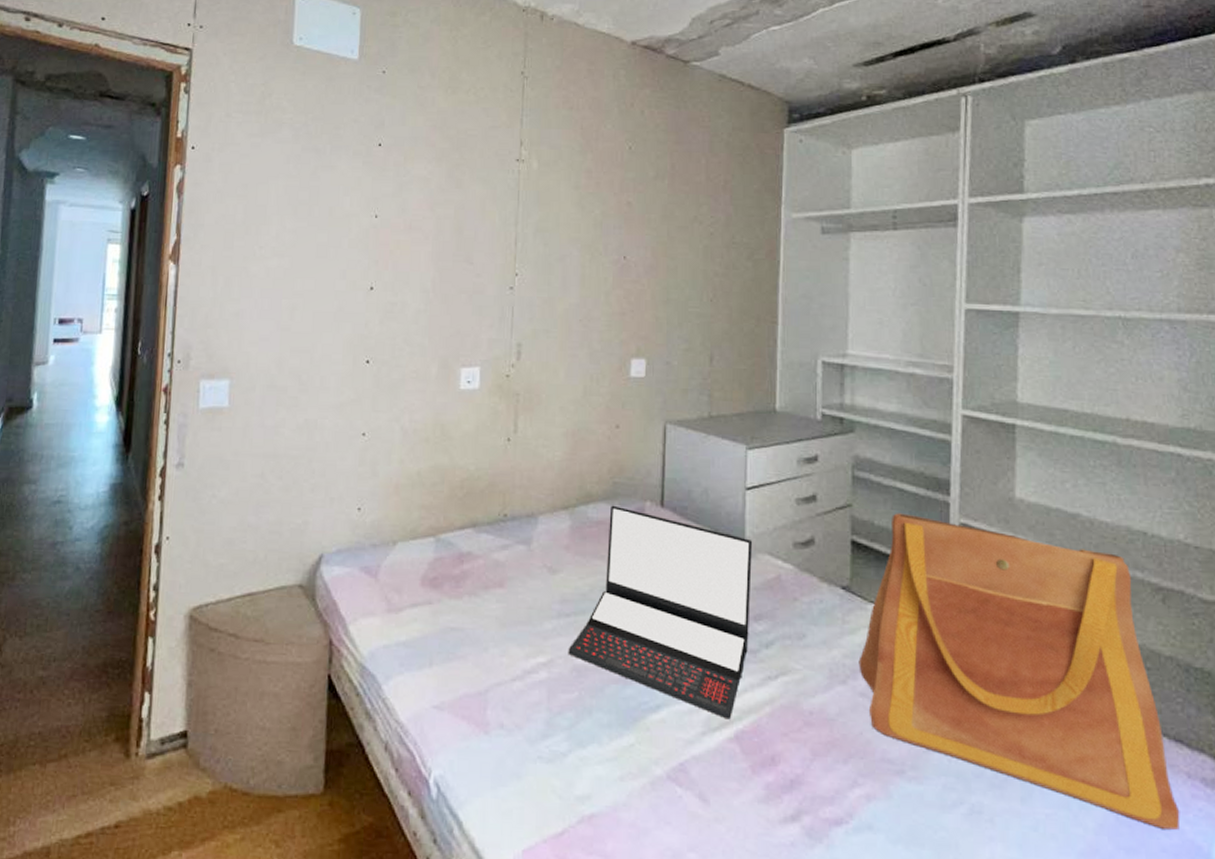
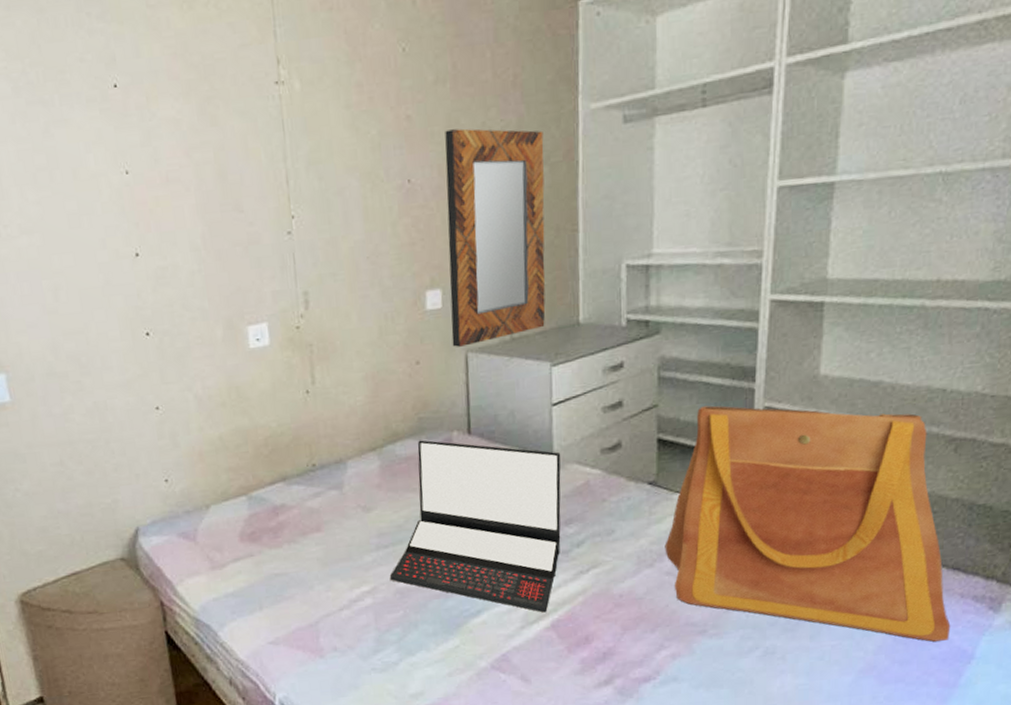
home mirror: none [652,219,749,417] -> present [445,128,546,347]

